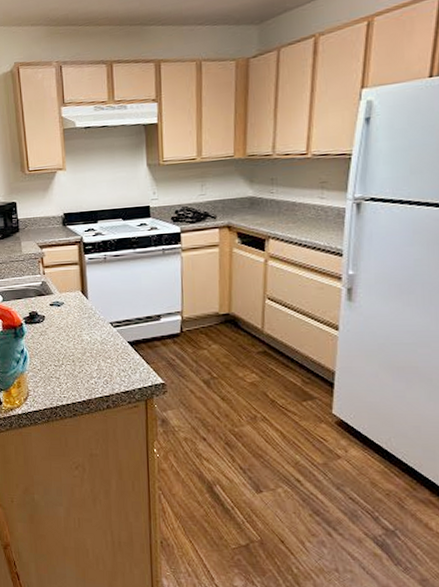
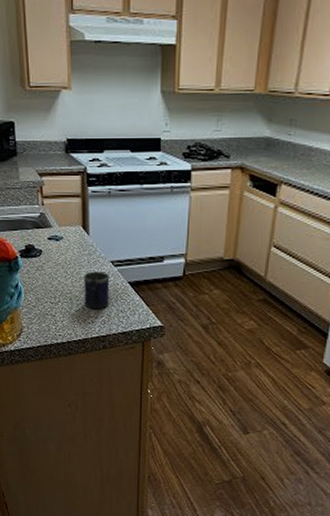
mug: none [84,333,111,370] -> present [83,271,110,310]

